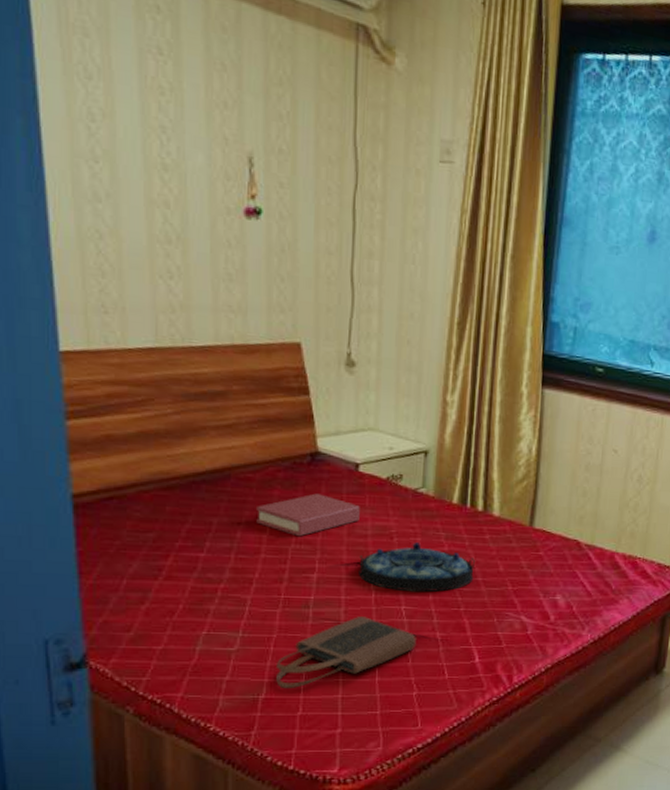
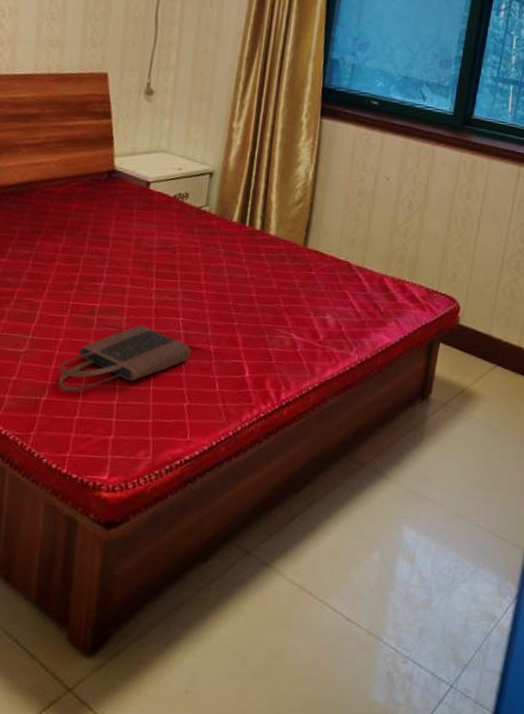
hardback book: present [256,493,360,537] -> none [54,208,148,247]
serving tray: present [359,543,476,593] -> none [142,257,251,306]

